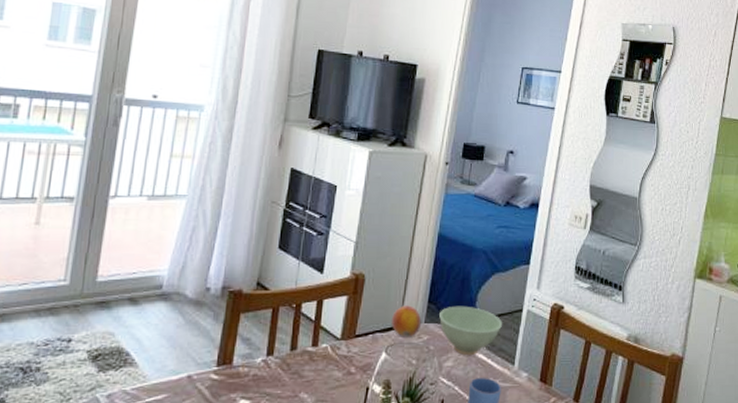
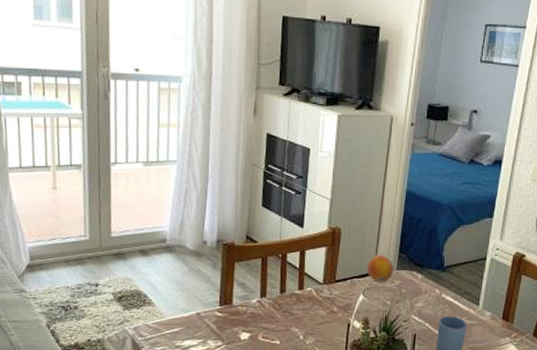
bowl: present [439,306,502,356] -> none [410,255,467,298]

